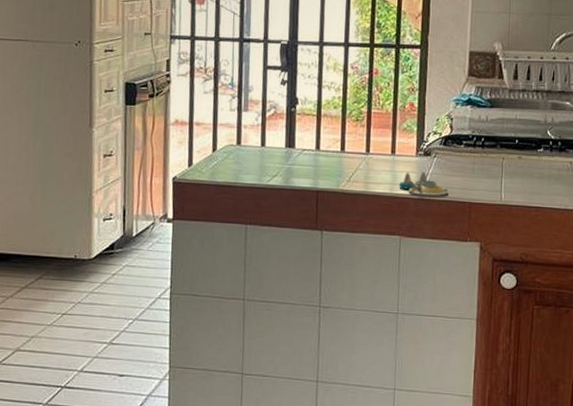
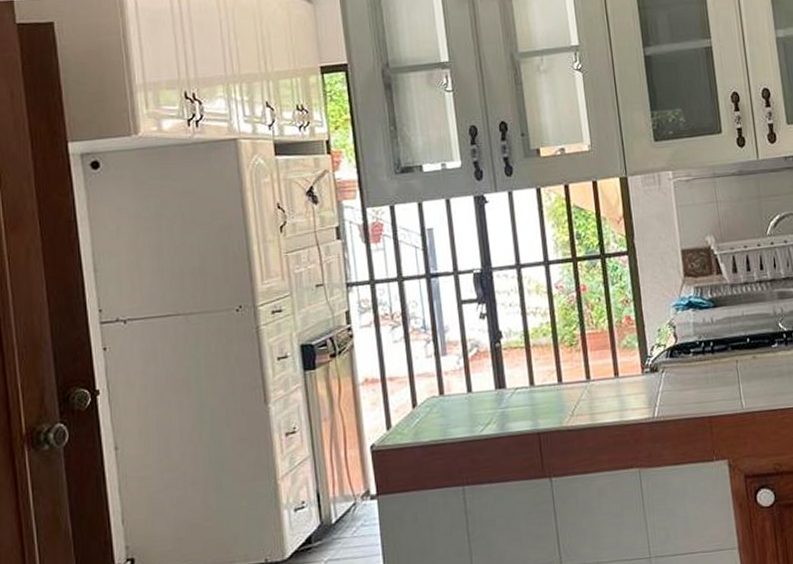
salt and pepper shaker set: present [399,171,449,197] -> none [628,390,684,418]

